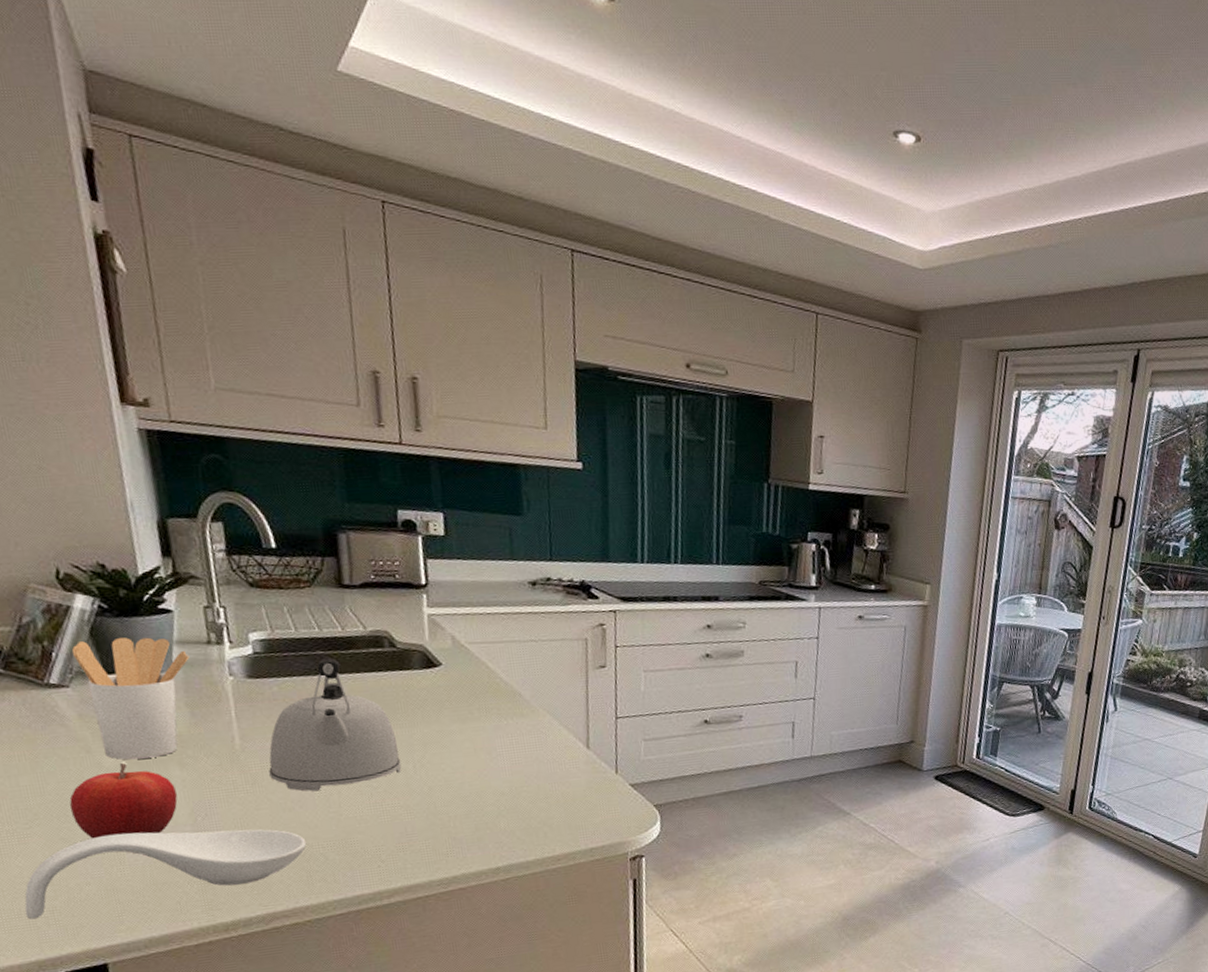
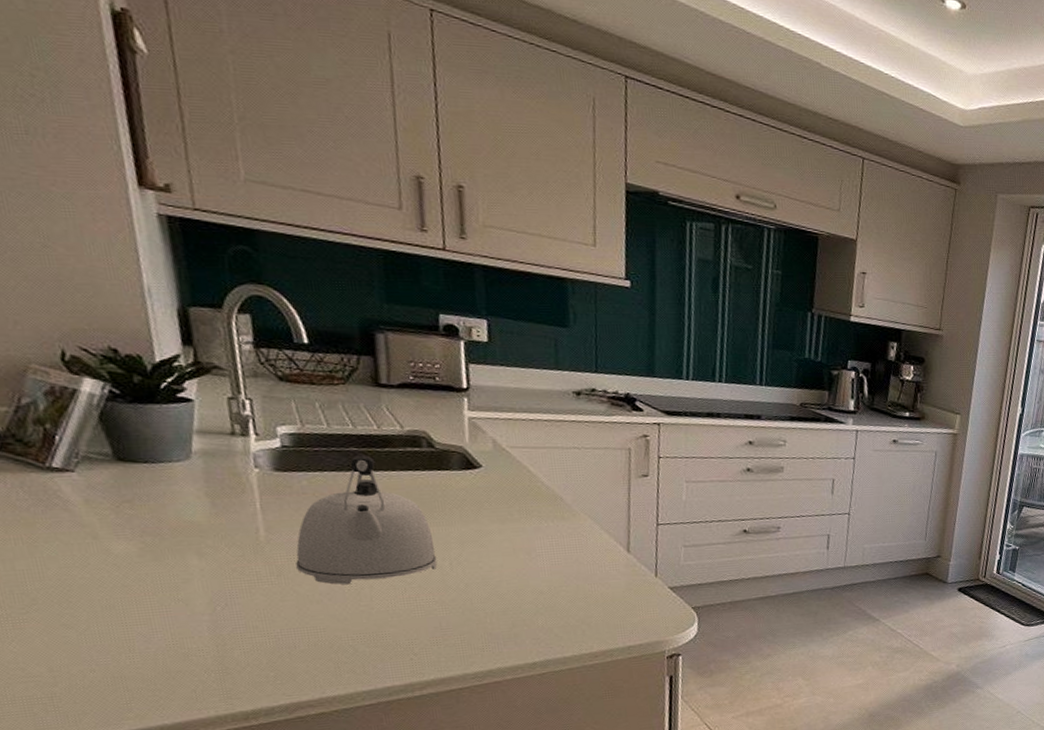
spoon rest: present [24,829,307,920] -> none [19,619,335,706]
fruit: present [69,763,178,839] -> none [72,551,195,626]
utensil holder: present [71,637,189,760] -> none [77,424,211,548]

